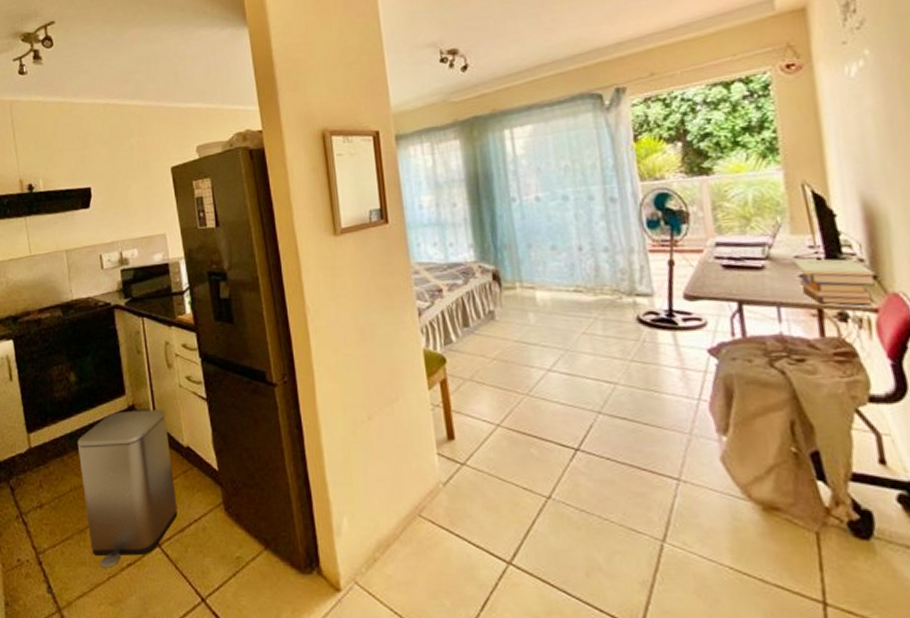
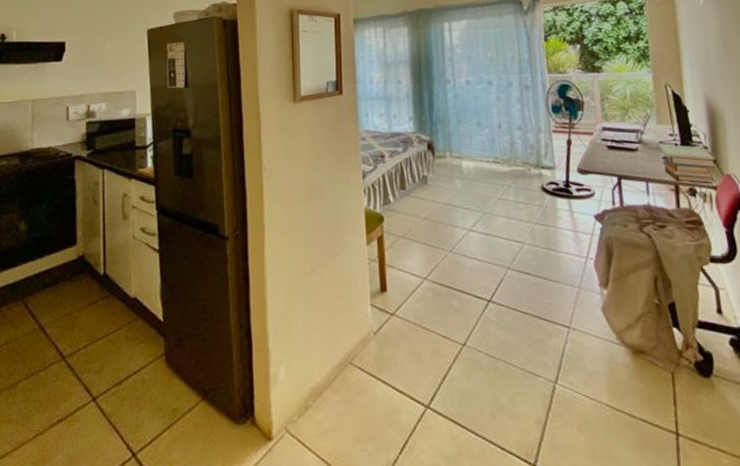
pedal bin: present [77,408,178,568] -> none [19,259,118,425]

